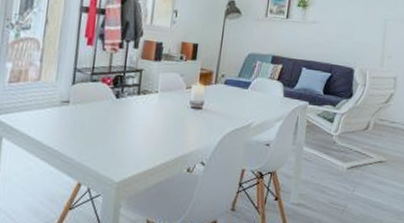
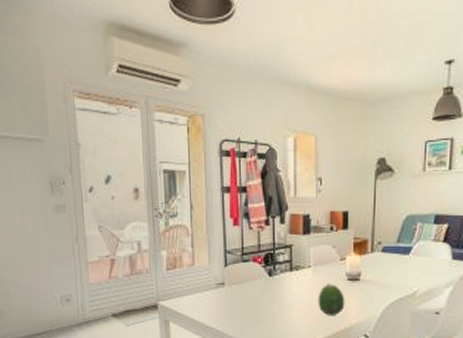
fruit: none [160,109,187,141] -> present [318,283,345,315]

